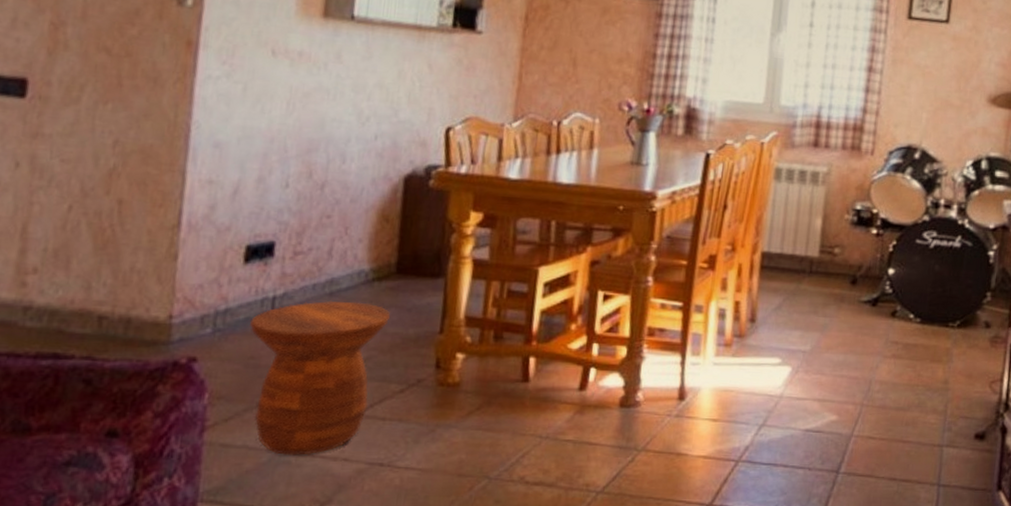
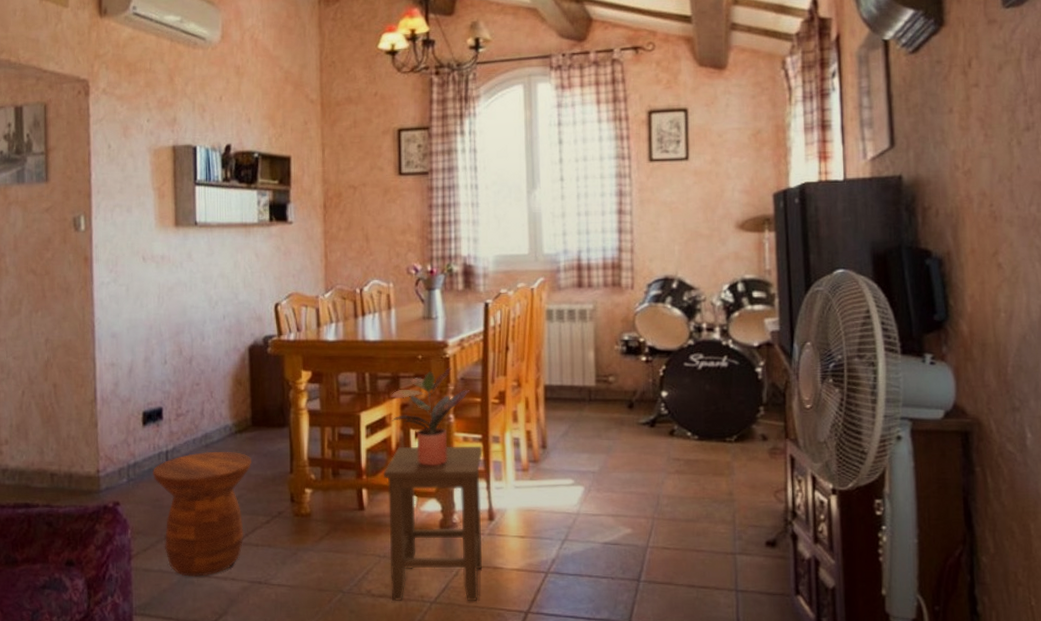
stool: none [549,311,682,491] -> present [383,446,483,601]
potted plant: none [576,222,675,335] -> present [391,366,469,466]

